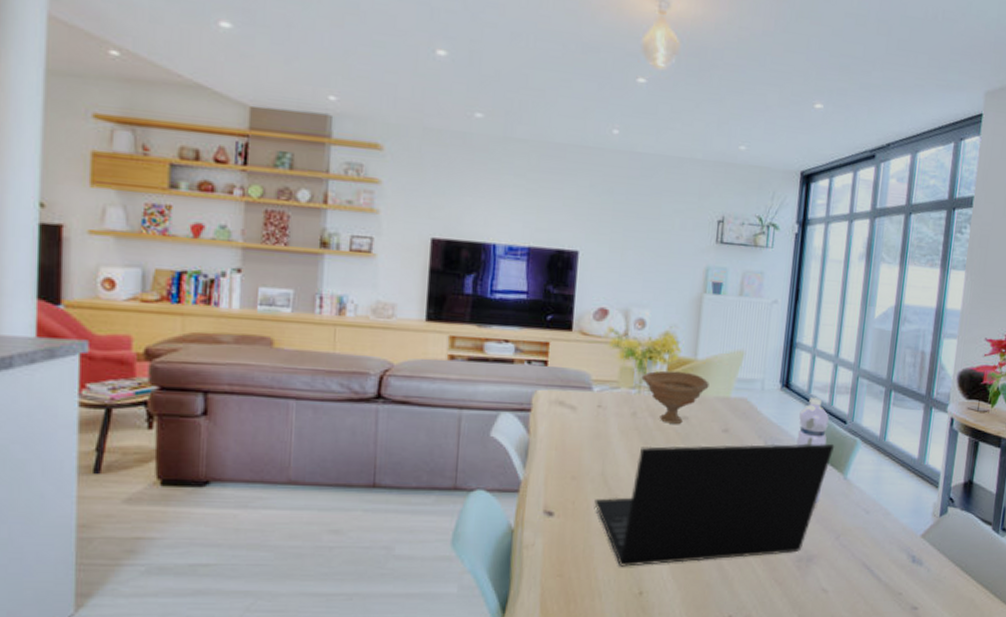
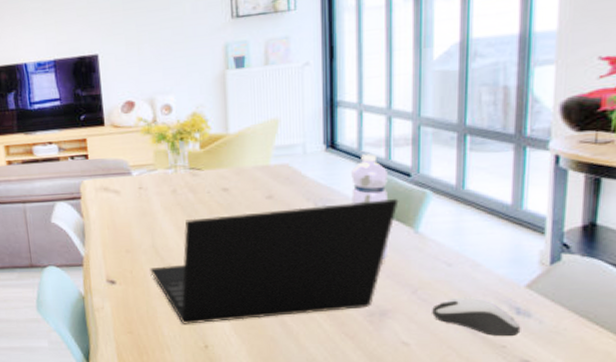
bowl: present [641,370,709,424] -> none [176,147,245,196]
computer mouse: none [849,544,915,584] -> present [432,297,521,337]

